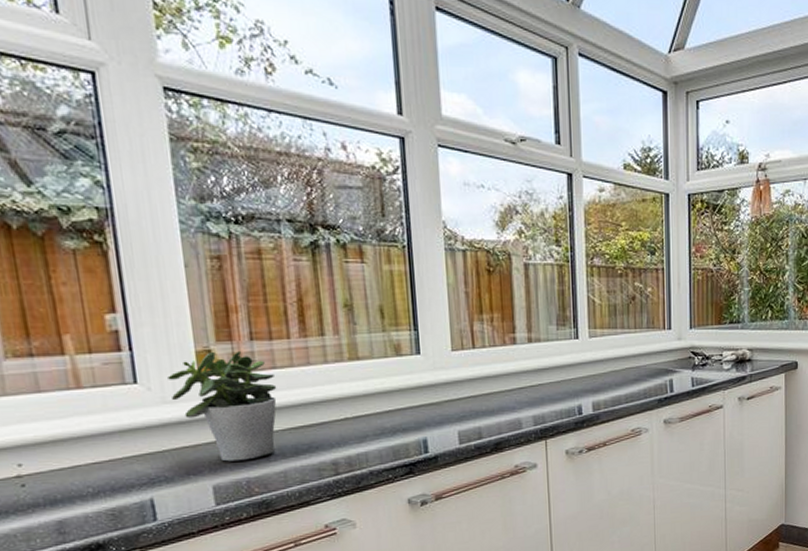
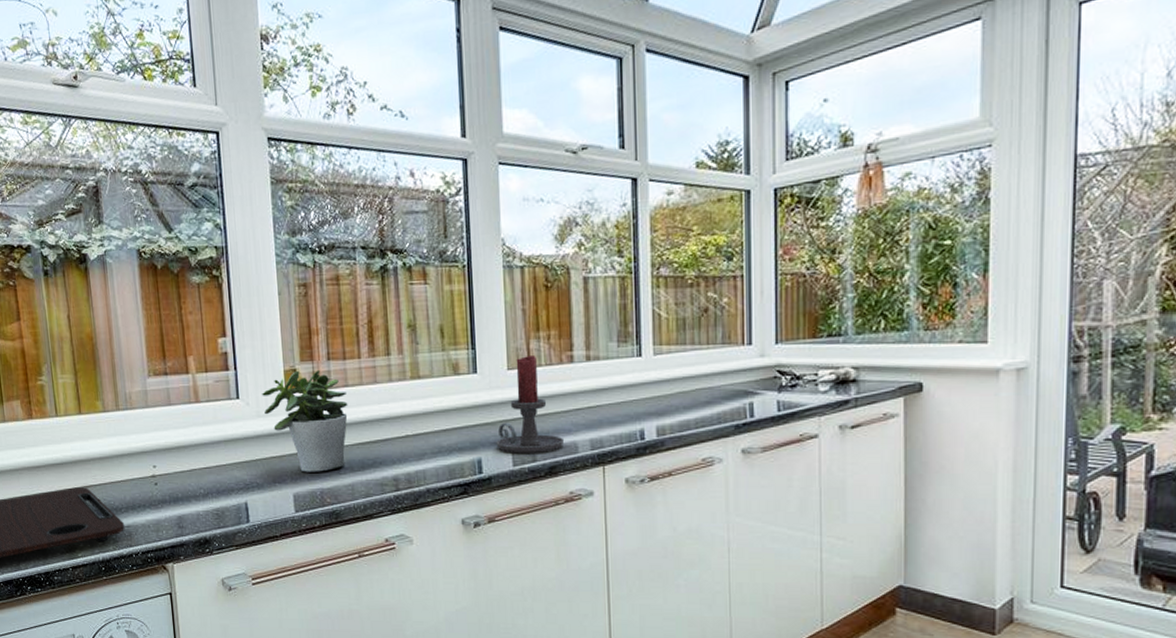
candle holder: none [442,337,509,433] -> present [496,356,565,455]

